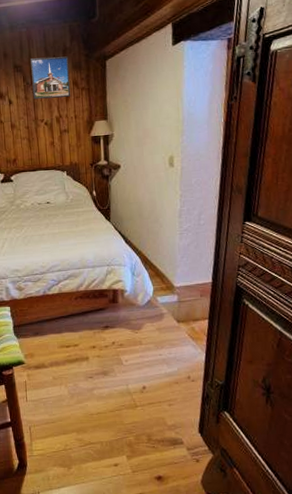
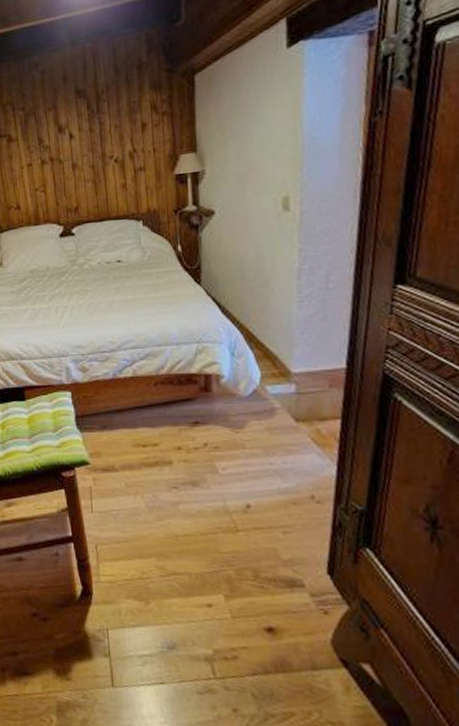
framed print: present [29,56,71,100] -> none [95,73,149,132]

